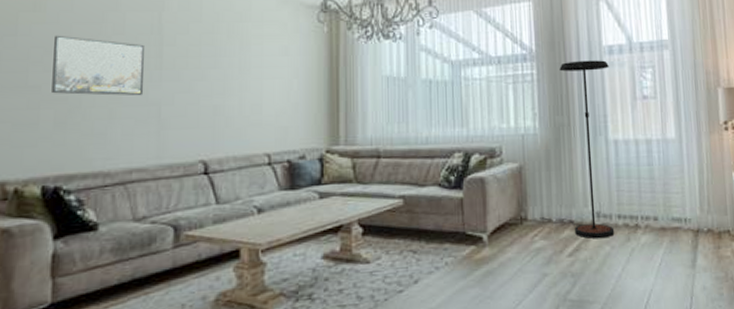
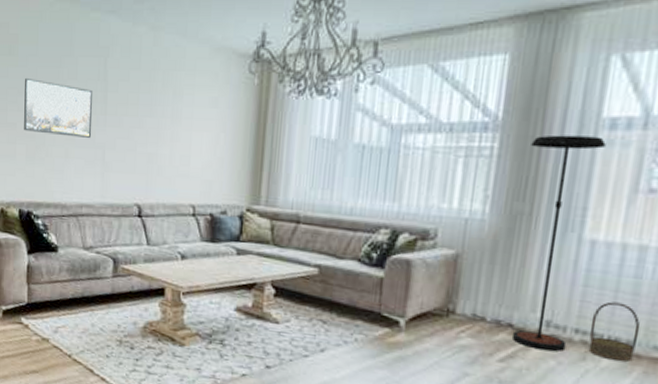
basket: none [627,187,661,237] -> present [588,301,641,362]

